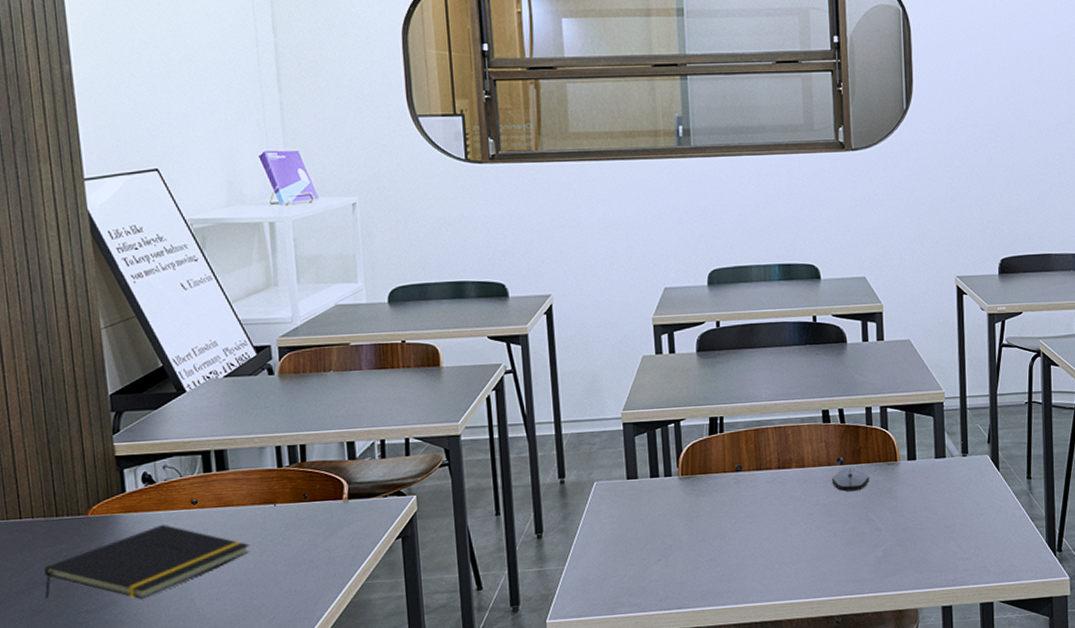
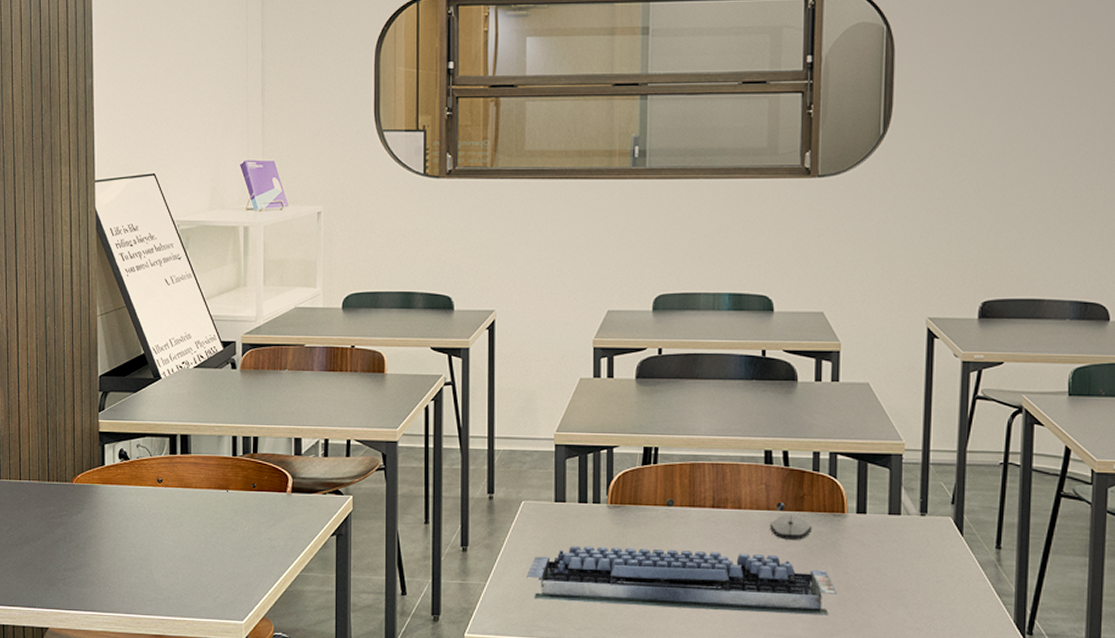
notepad: present [44,524,250,599] -> none [33,497,203,564]
computer keyboard: none [604,507,895,577] -> present [526,545,837,616]

